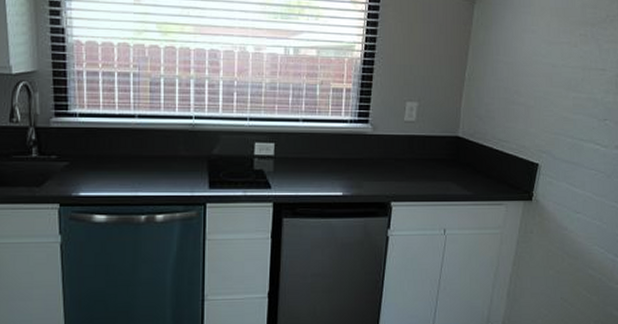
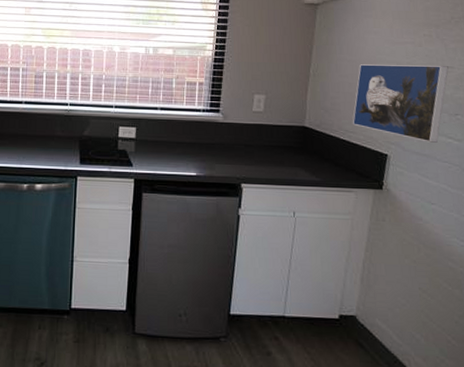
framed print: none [505,67,601,150] -> present [352,64,449,143]

